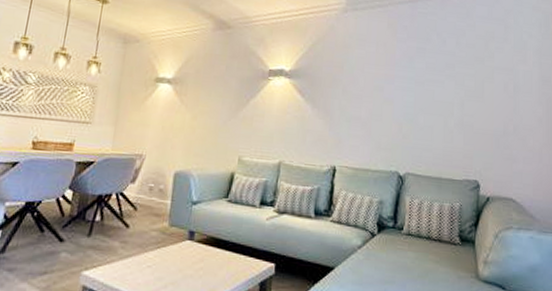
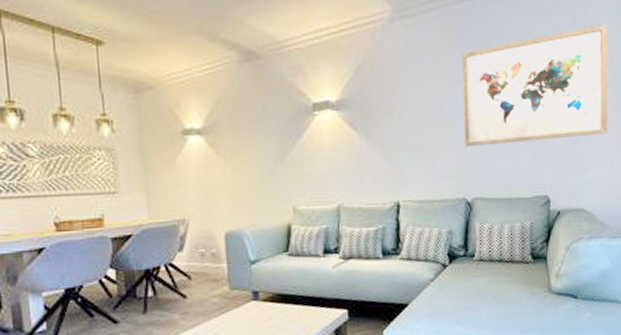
wall art: none [400,34,537,131] -> present [462,24,608,148]

